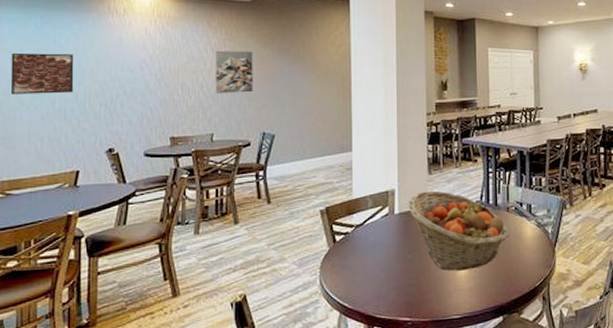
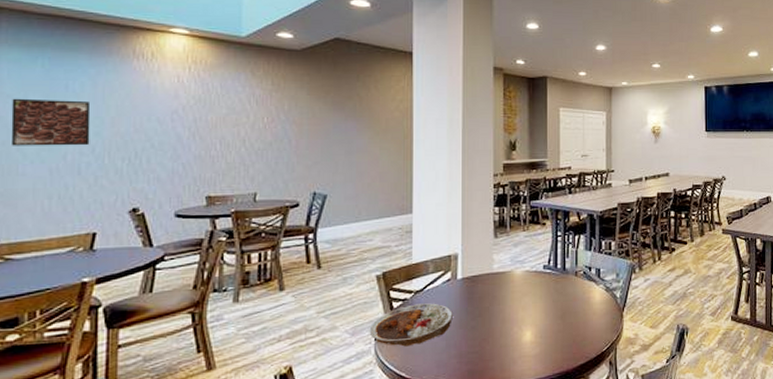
wall art: present [216,50,253,94] -> none [260,102,303,149]
plate: none [314,237,391,278] -> present [369,303,453,347]
fruit basket: present [408,191,509,271] -> none [472,255,577,337]

